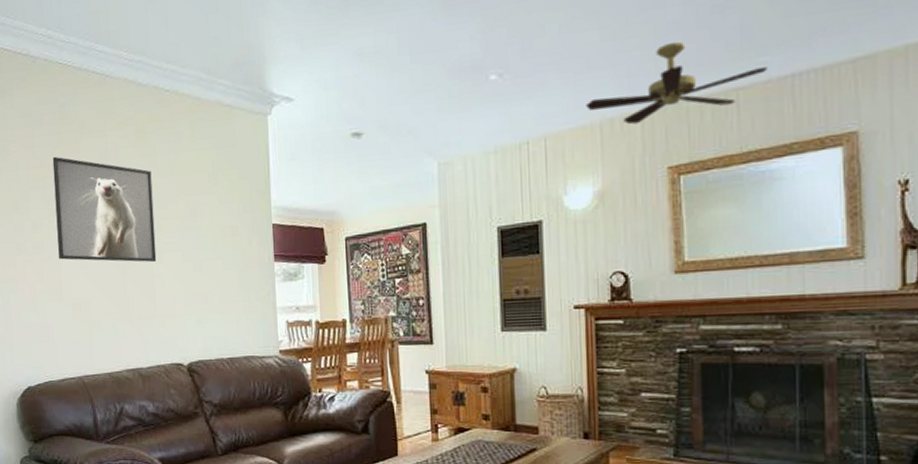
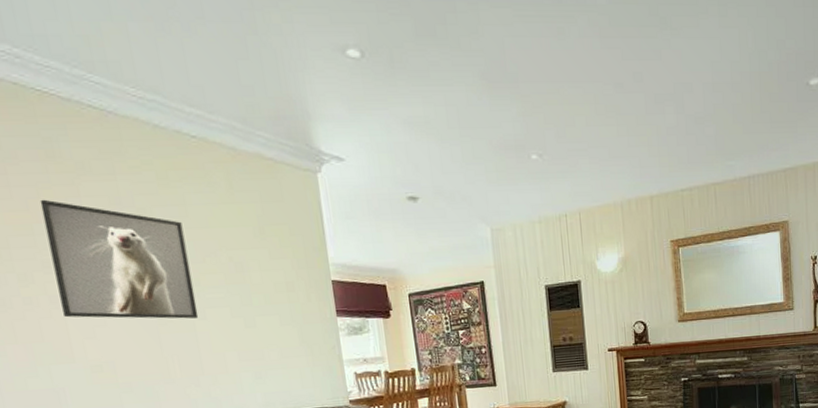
ceiling fan: present [586,41,768,125] -> none [610,142,734,206]

